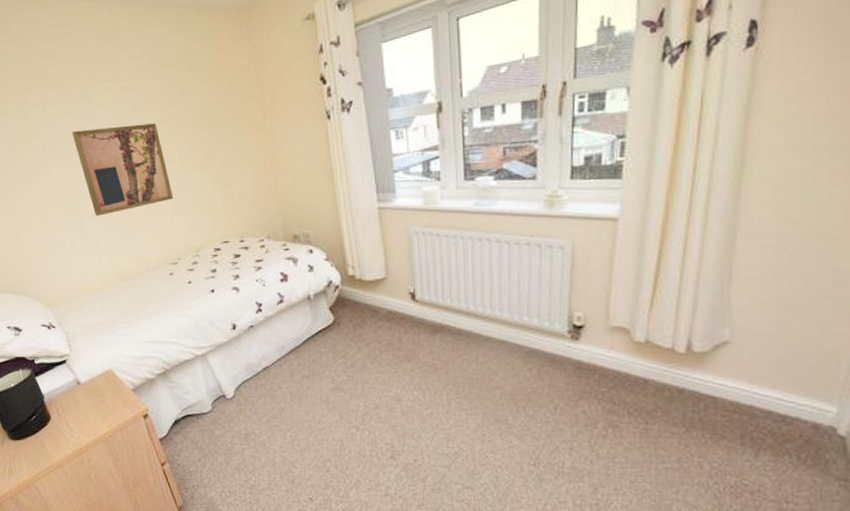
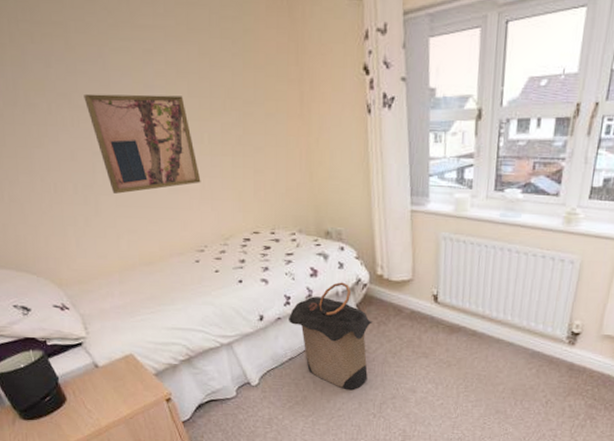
laundry hamper: none [261,285,349,400] -> present [289,282,374,390]

